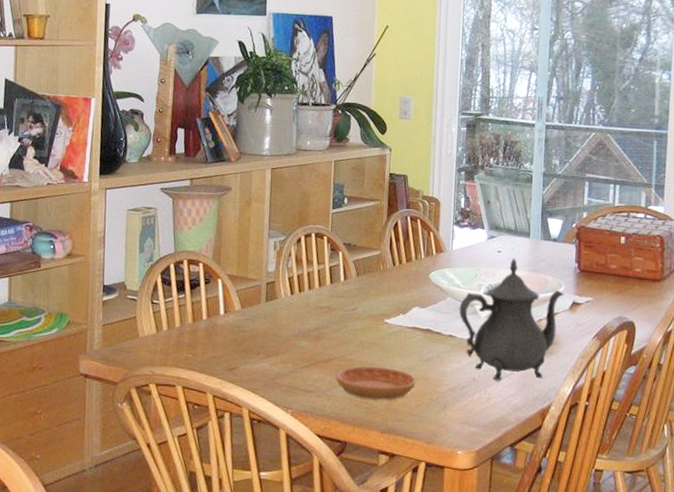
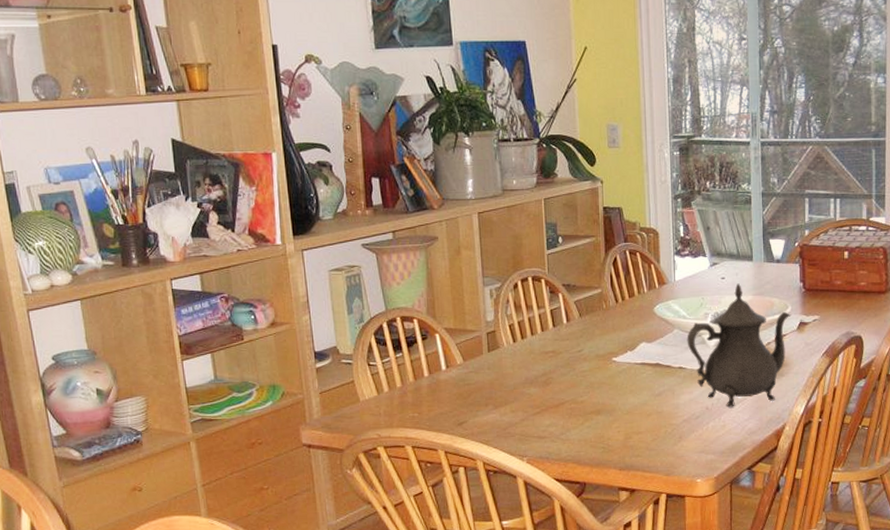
saucer: present [336,366,416,400] -> none [568,406,650,439]

